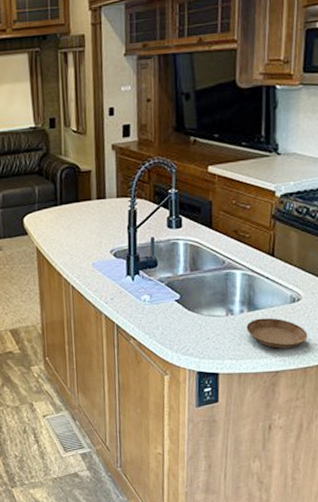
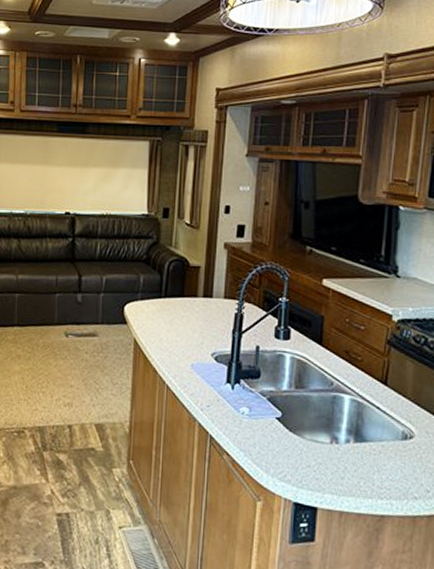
saucer: present [246,318,308,349] -> none [351,451,419,492]

